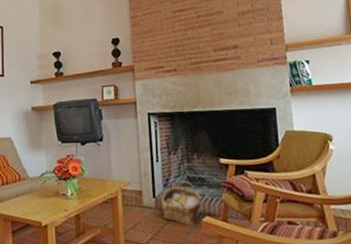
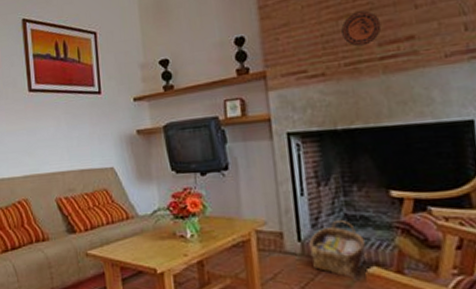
decorative plate: none [189,25,216,51] -> present [341,10,382,47]

